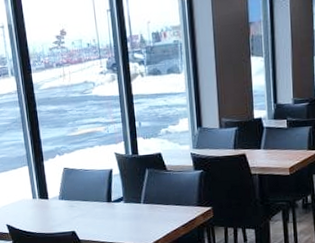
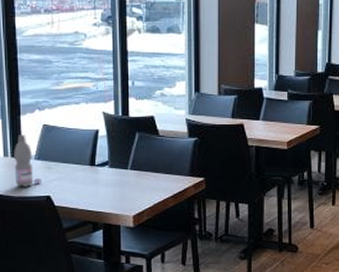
water bottle: none [41,178,67,225] -> present [14,135,43,187]

